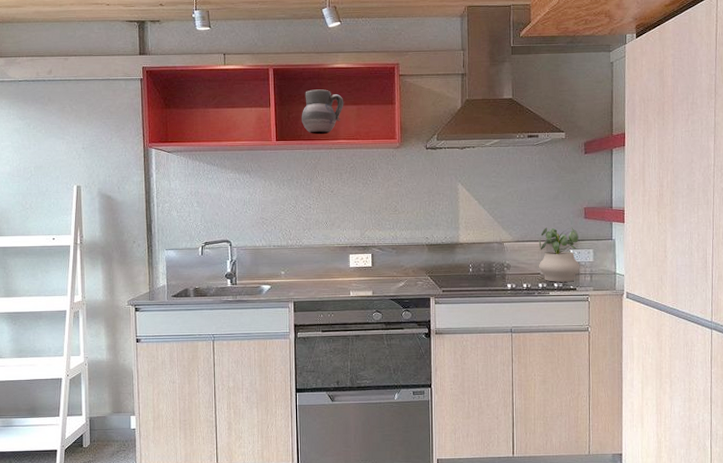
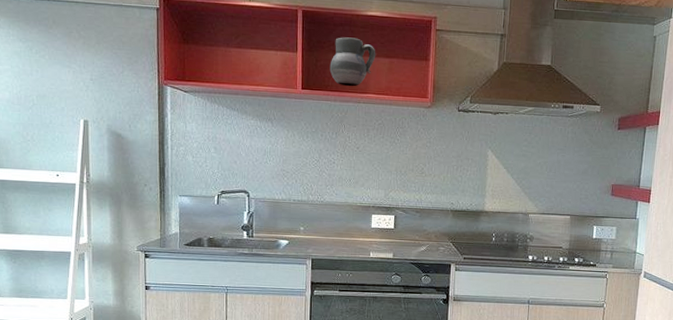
potted plant: present [538,227,580,282] -> none [561,202,604,258]

